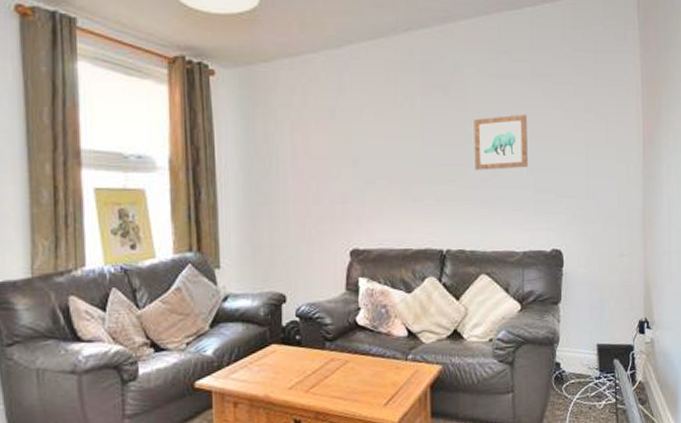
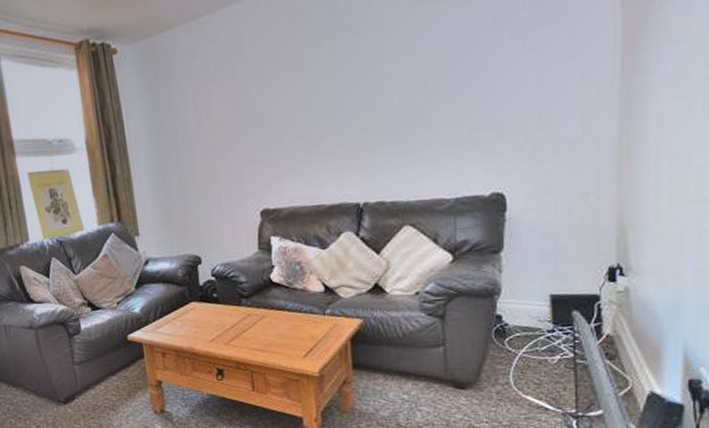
wall art: present [473,114,528,171] -> none [391,41,460,115]

